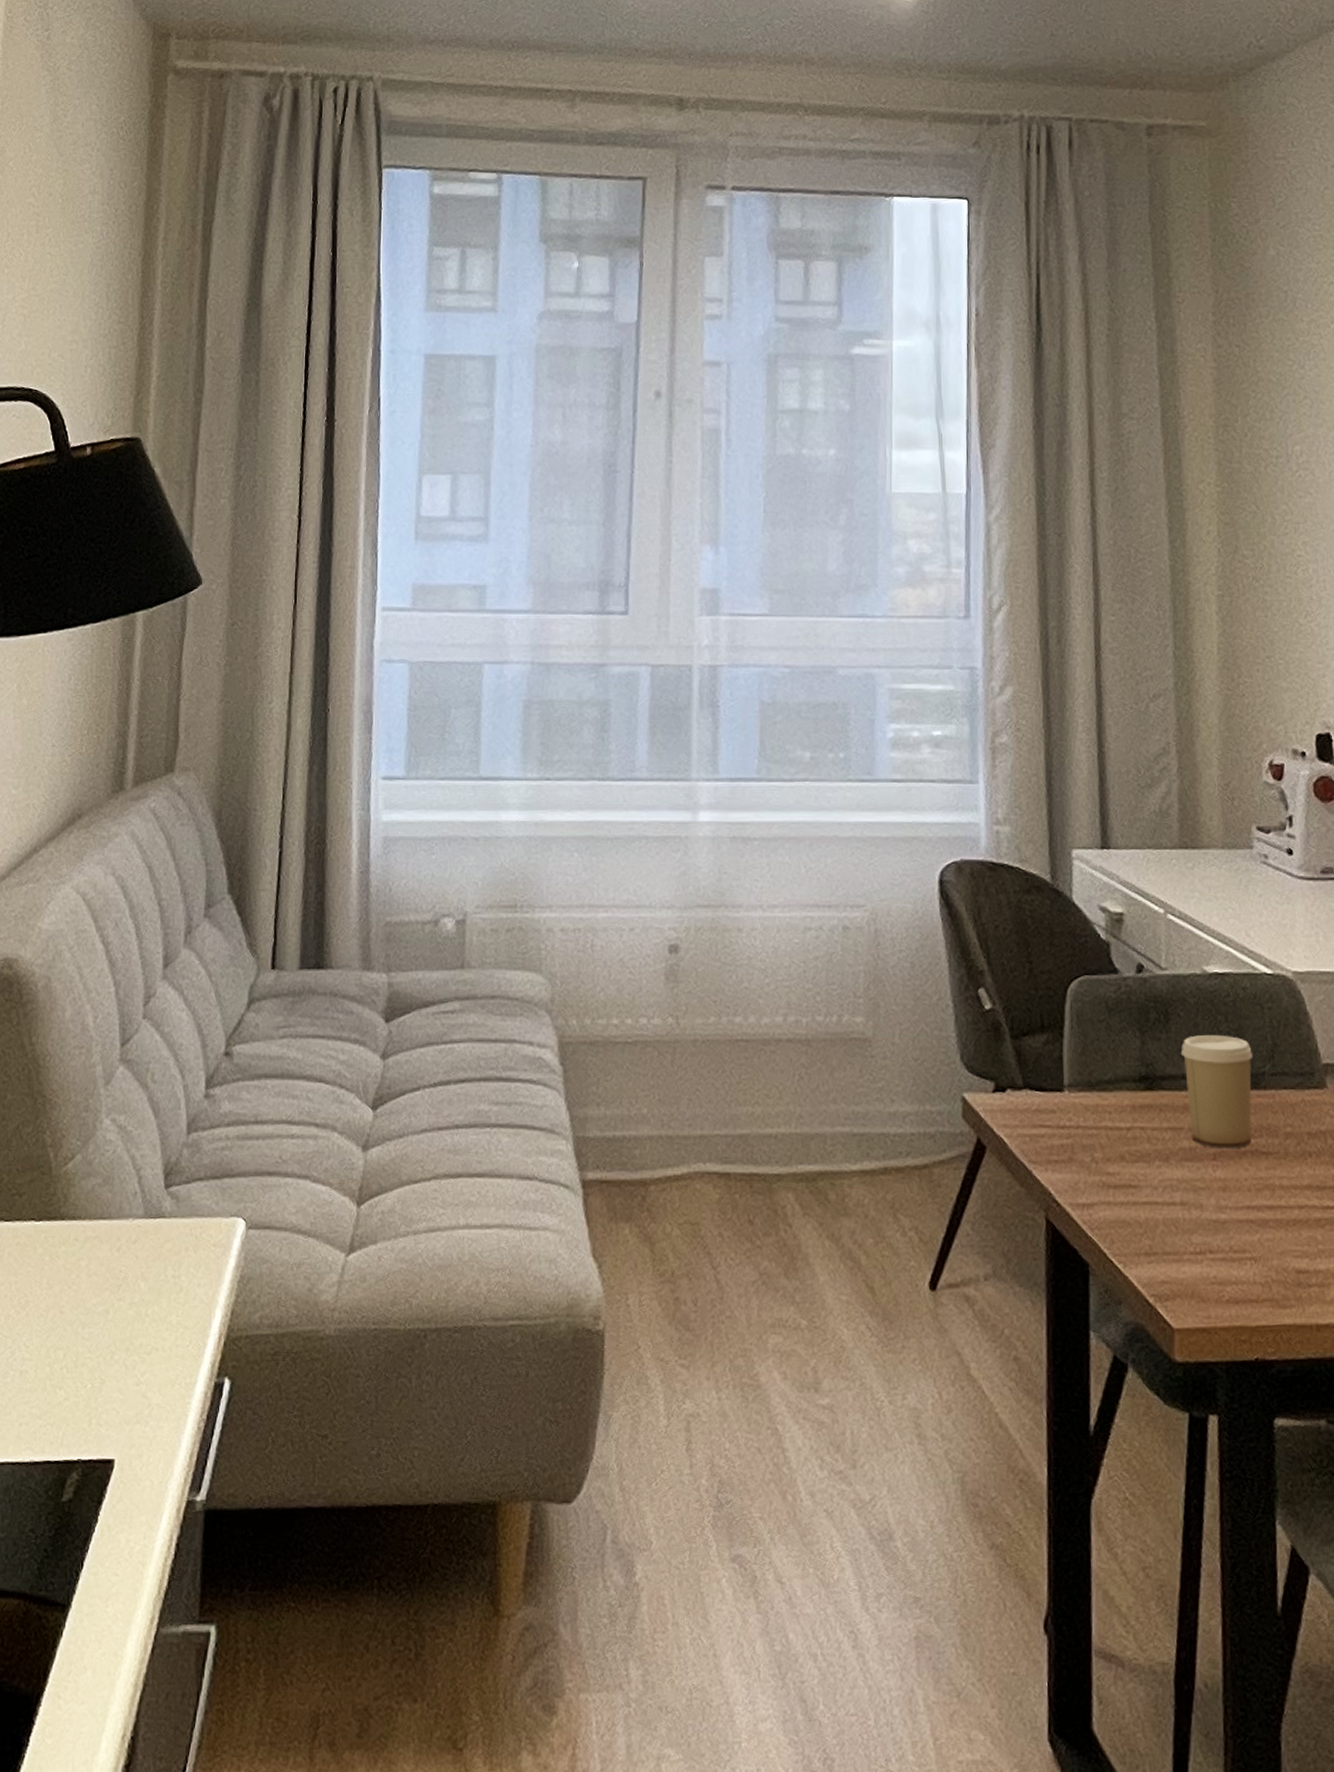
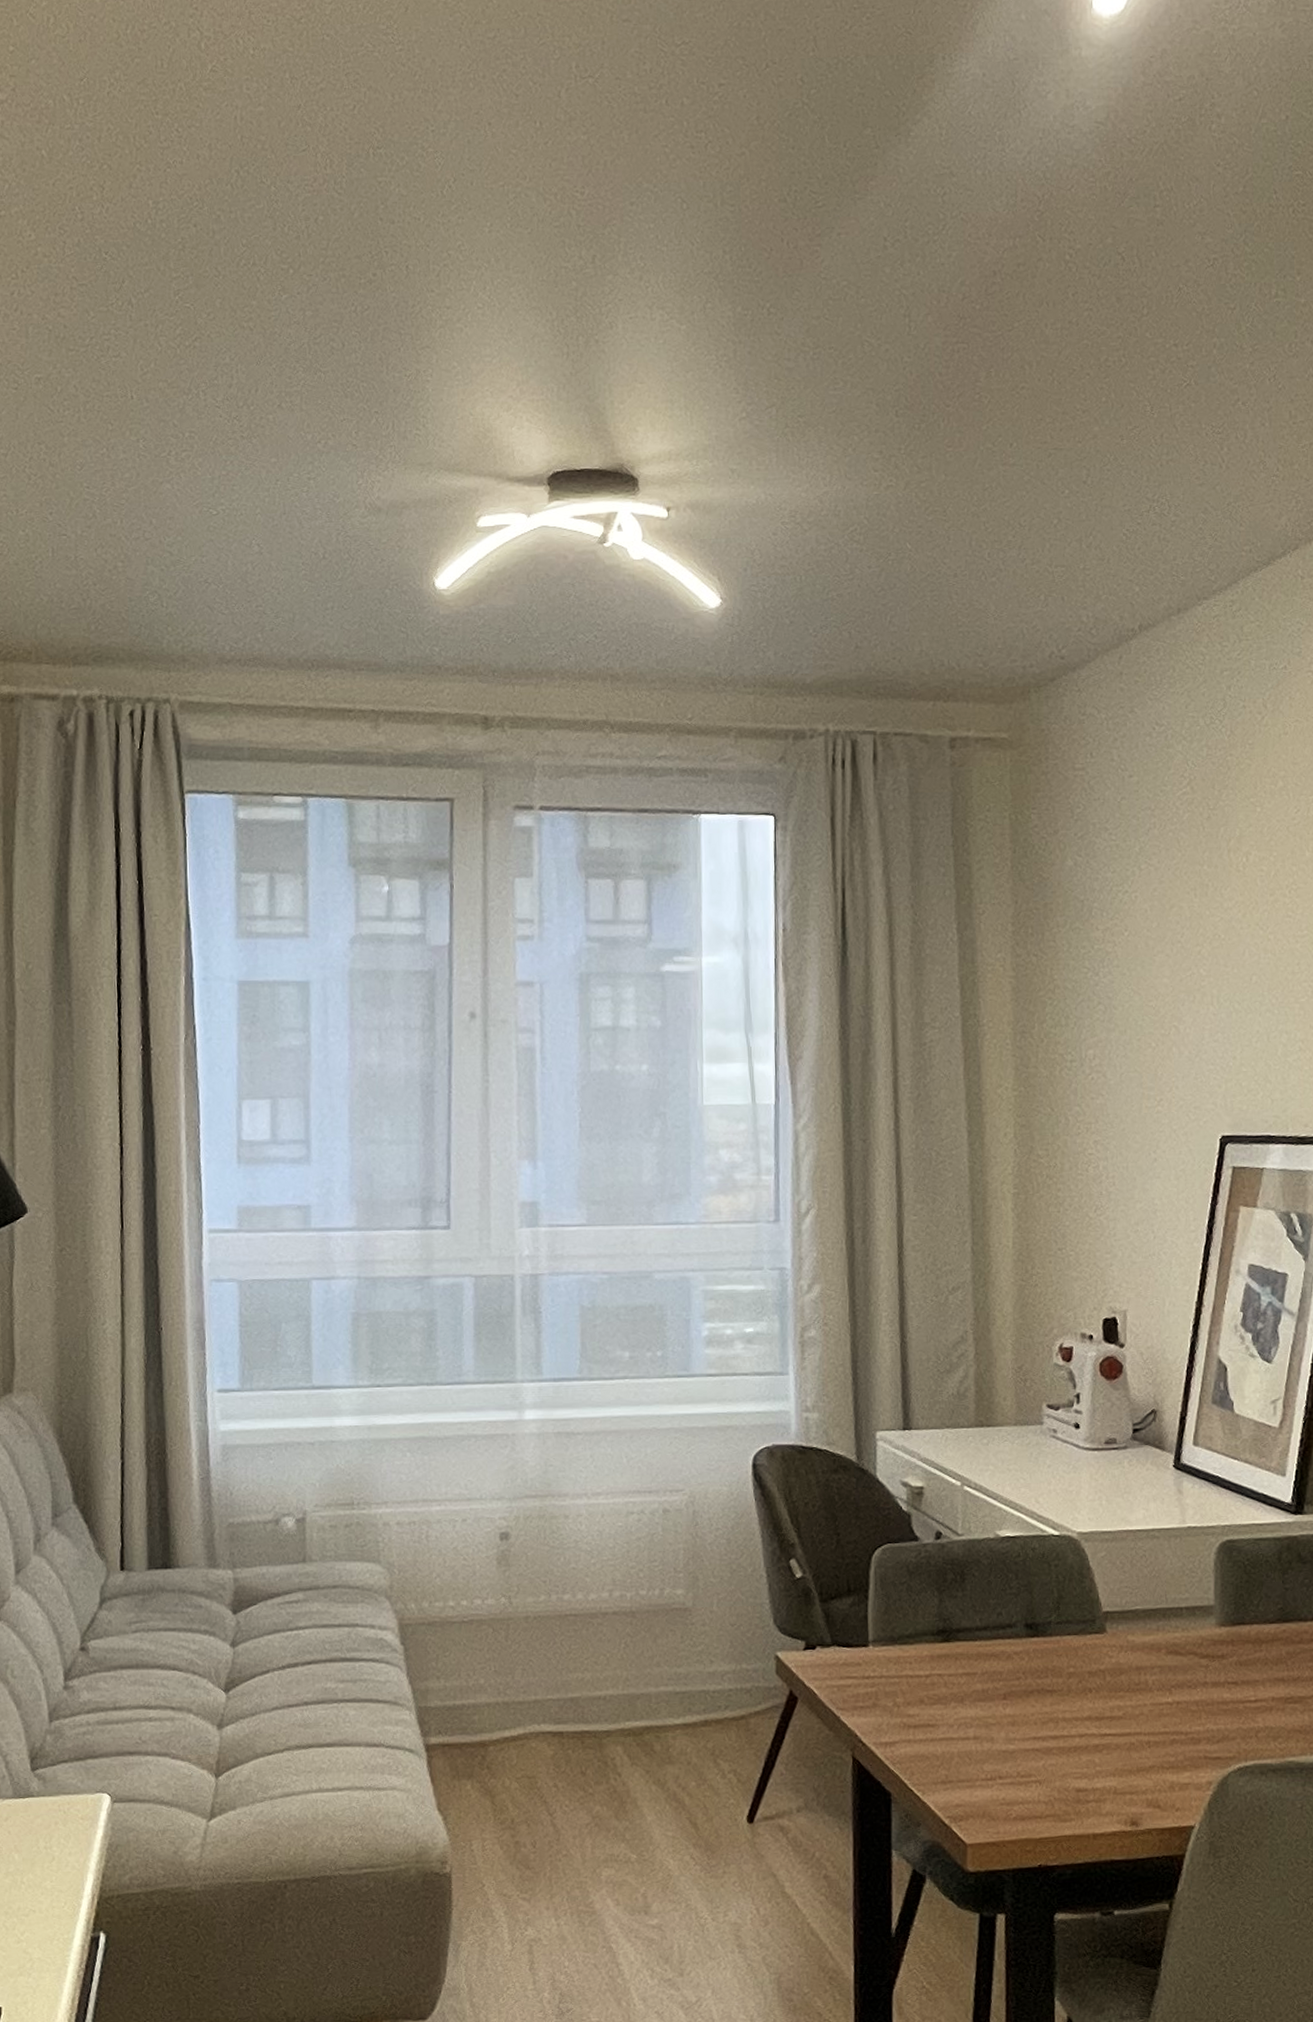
cup: present [1180,1034,1252,1148] -> none [975,1590,1040,1688]

